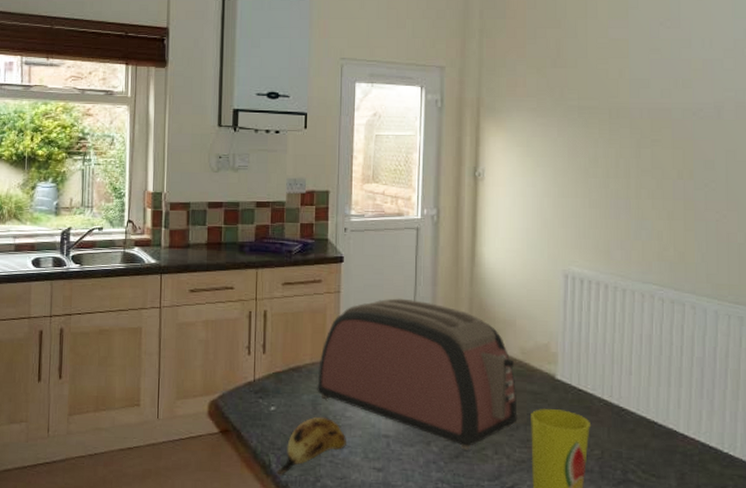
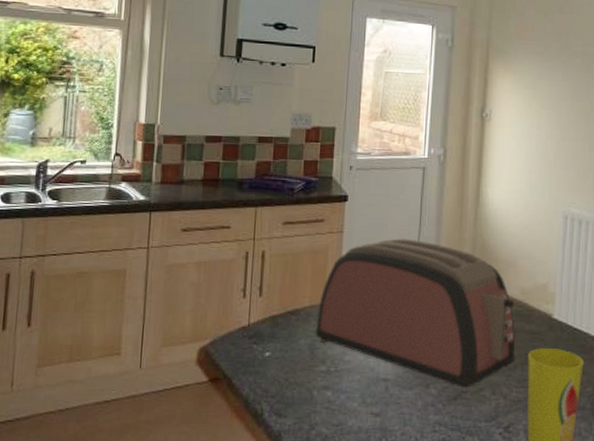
banana: present [276,416,346,477] -> none [269,361,344,426]

